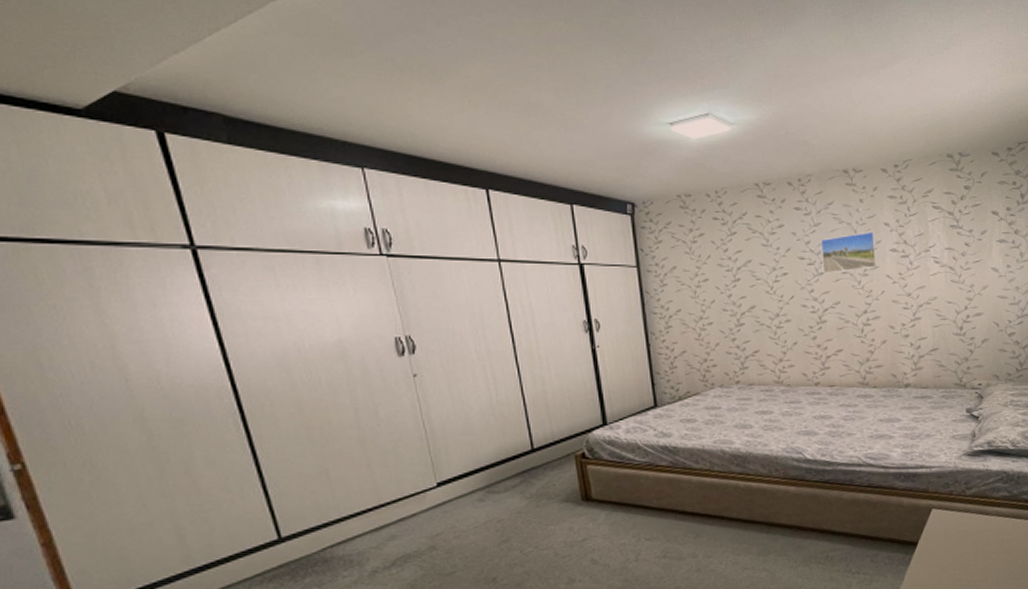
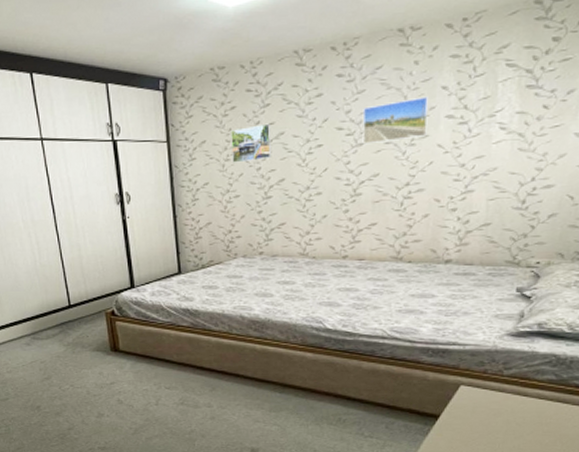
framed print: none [699,251,742,290] -> present [230,123,272,163]

